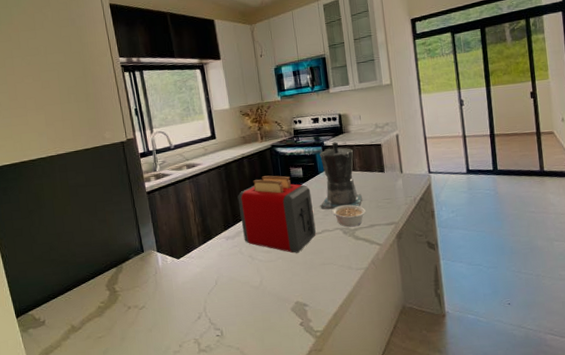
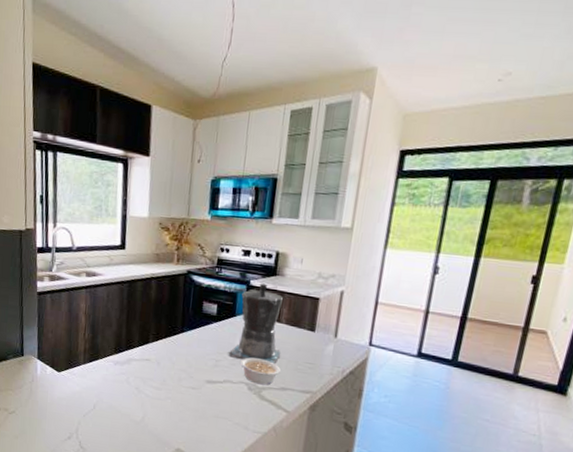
toaster: present [237,175,316,253] -> none [134,304,222,398]

